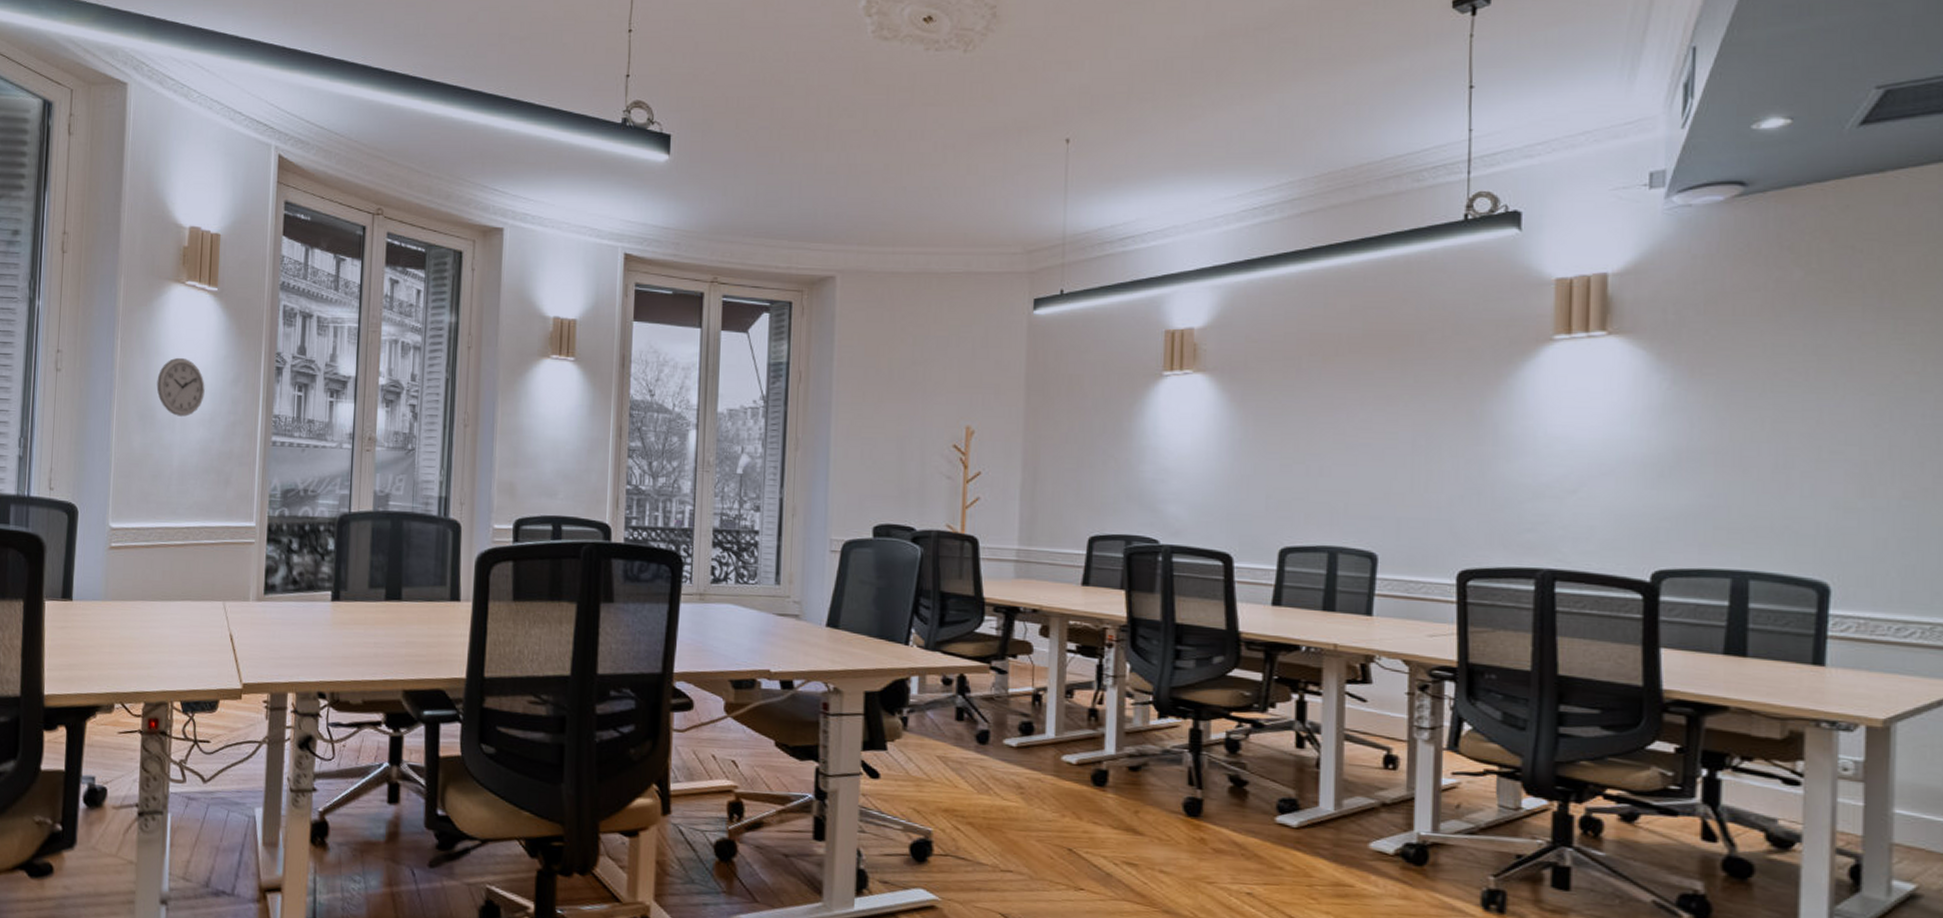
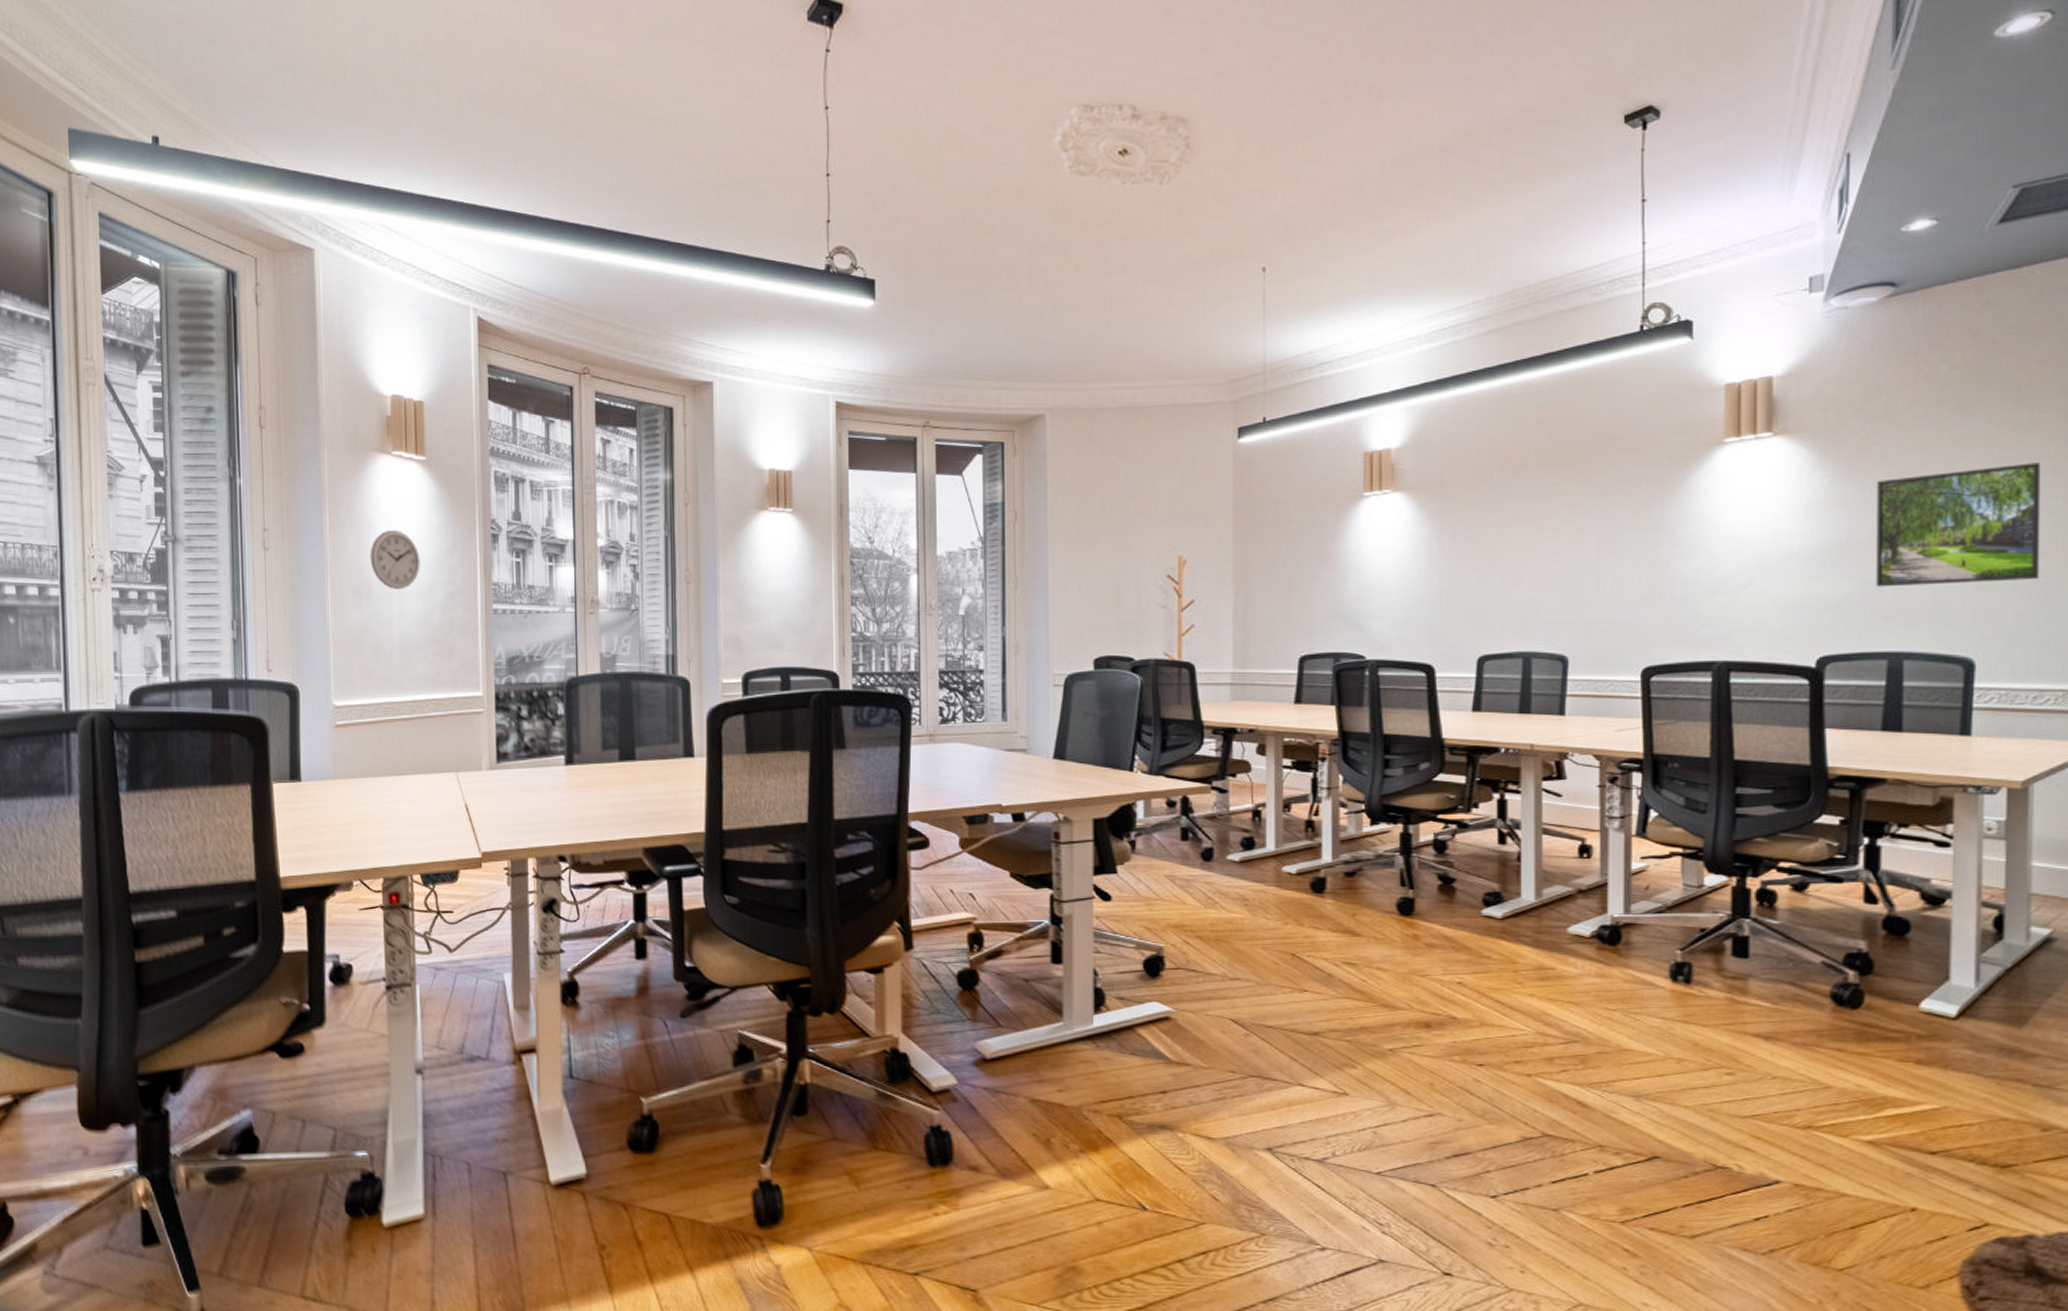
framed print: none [1719,377,1906,503] -> present [1875,462,2041,587]

